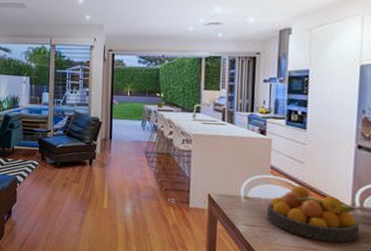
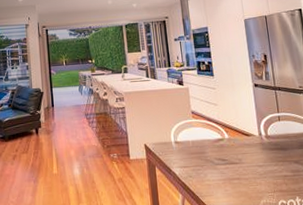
fruit bowl: present [267,186,361,243] -> none [195,125,270,171]

